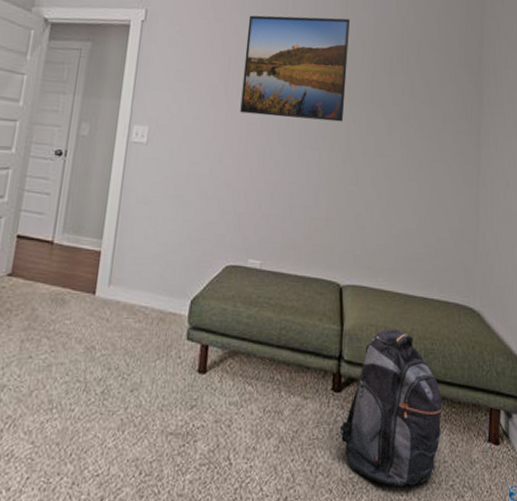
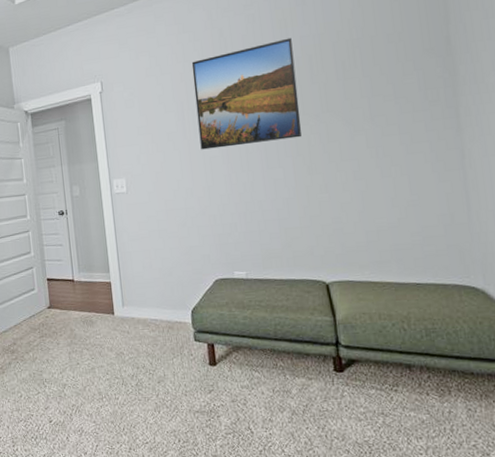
backpack: present [339,328,442,487] -> none [347,314,455,448]

